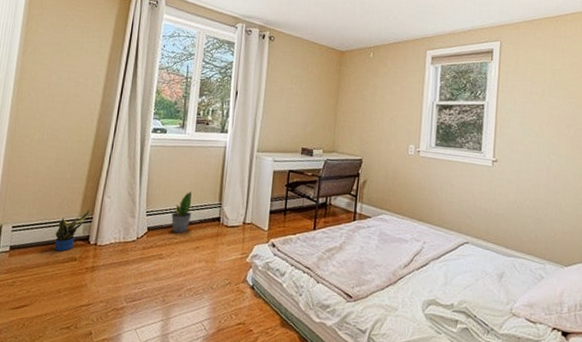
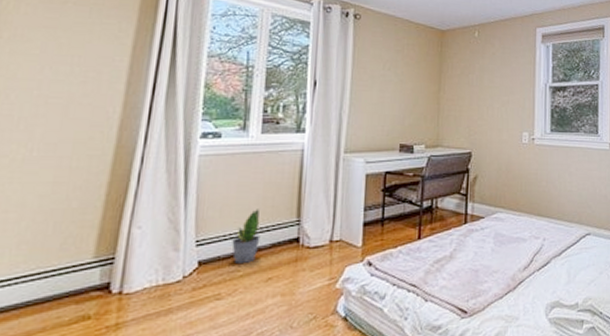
potted plant: present [54,210,90,252] -> none [54,248,110,310]

